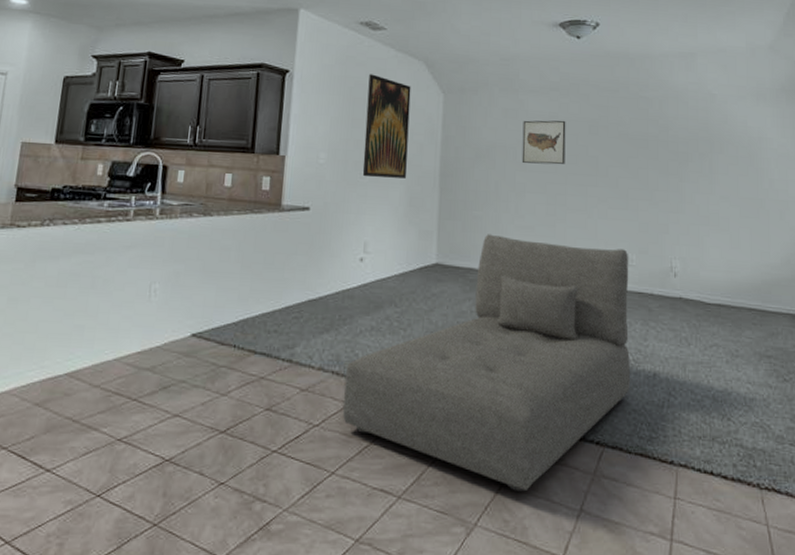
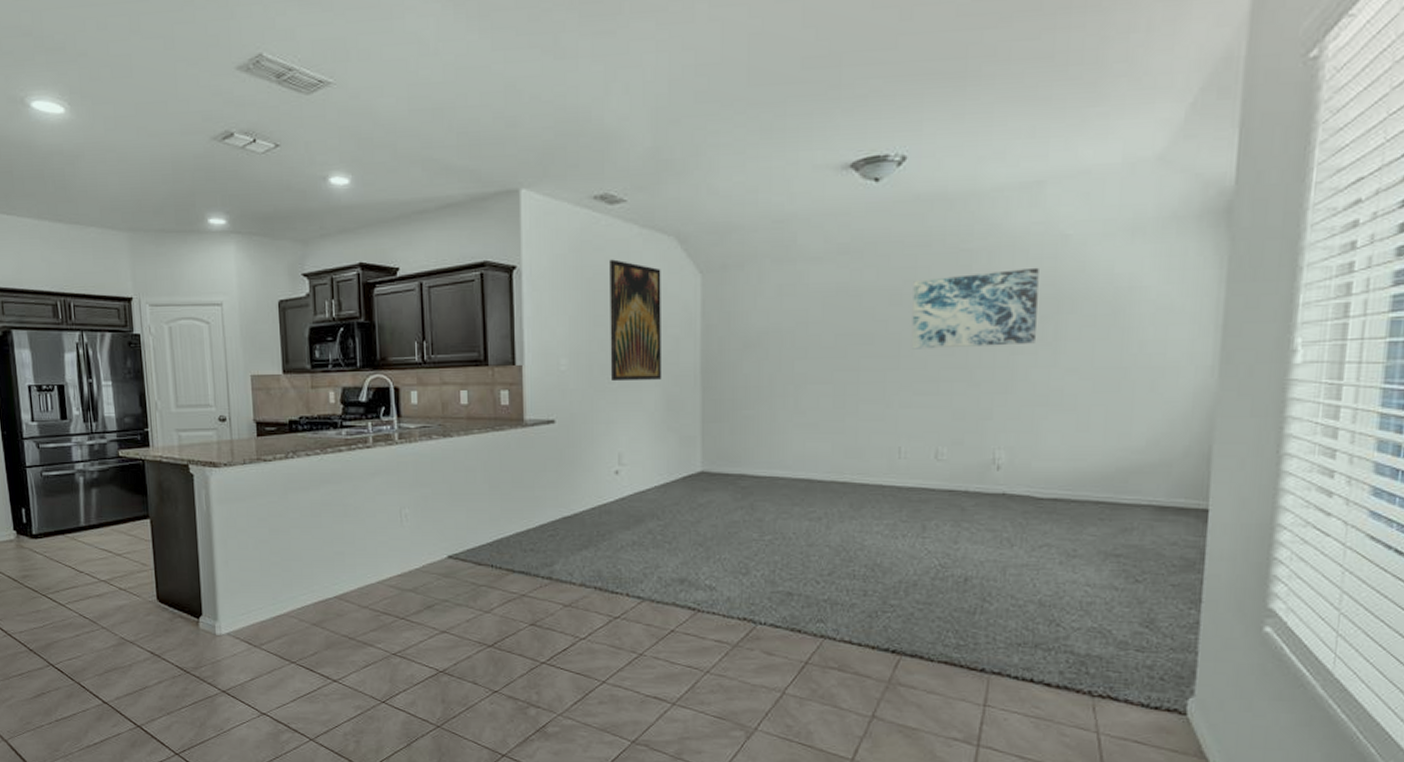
sofa: present [342,234,630,492] -> none [608,435,938,699]
wall art: present [521,120,566,165] -> none [801,291,859,349]
wall art: none [606,115,696,174] -> present [911,267,1039,349]

